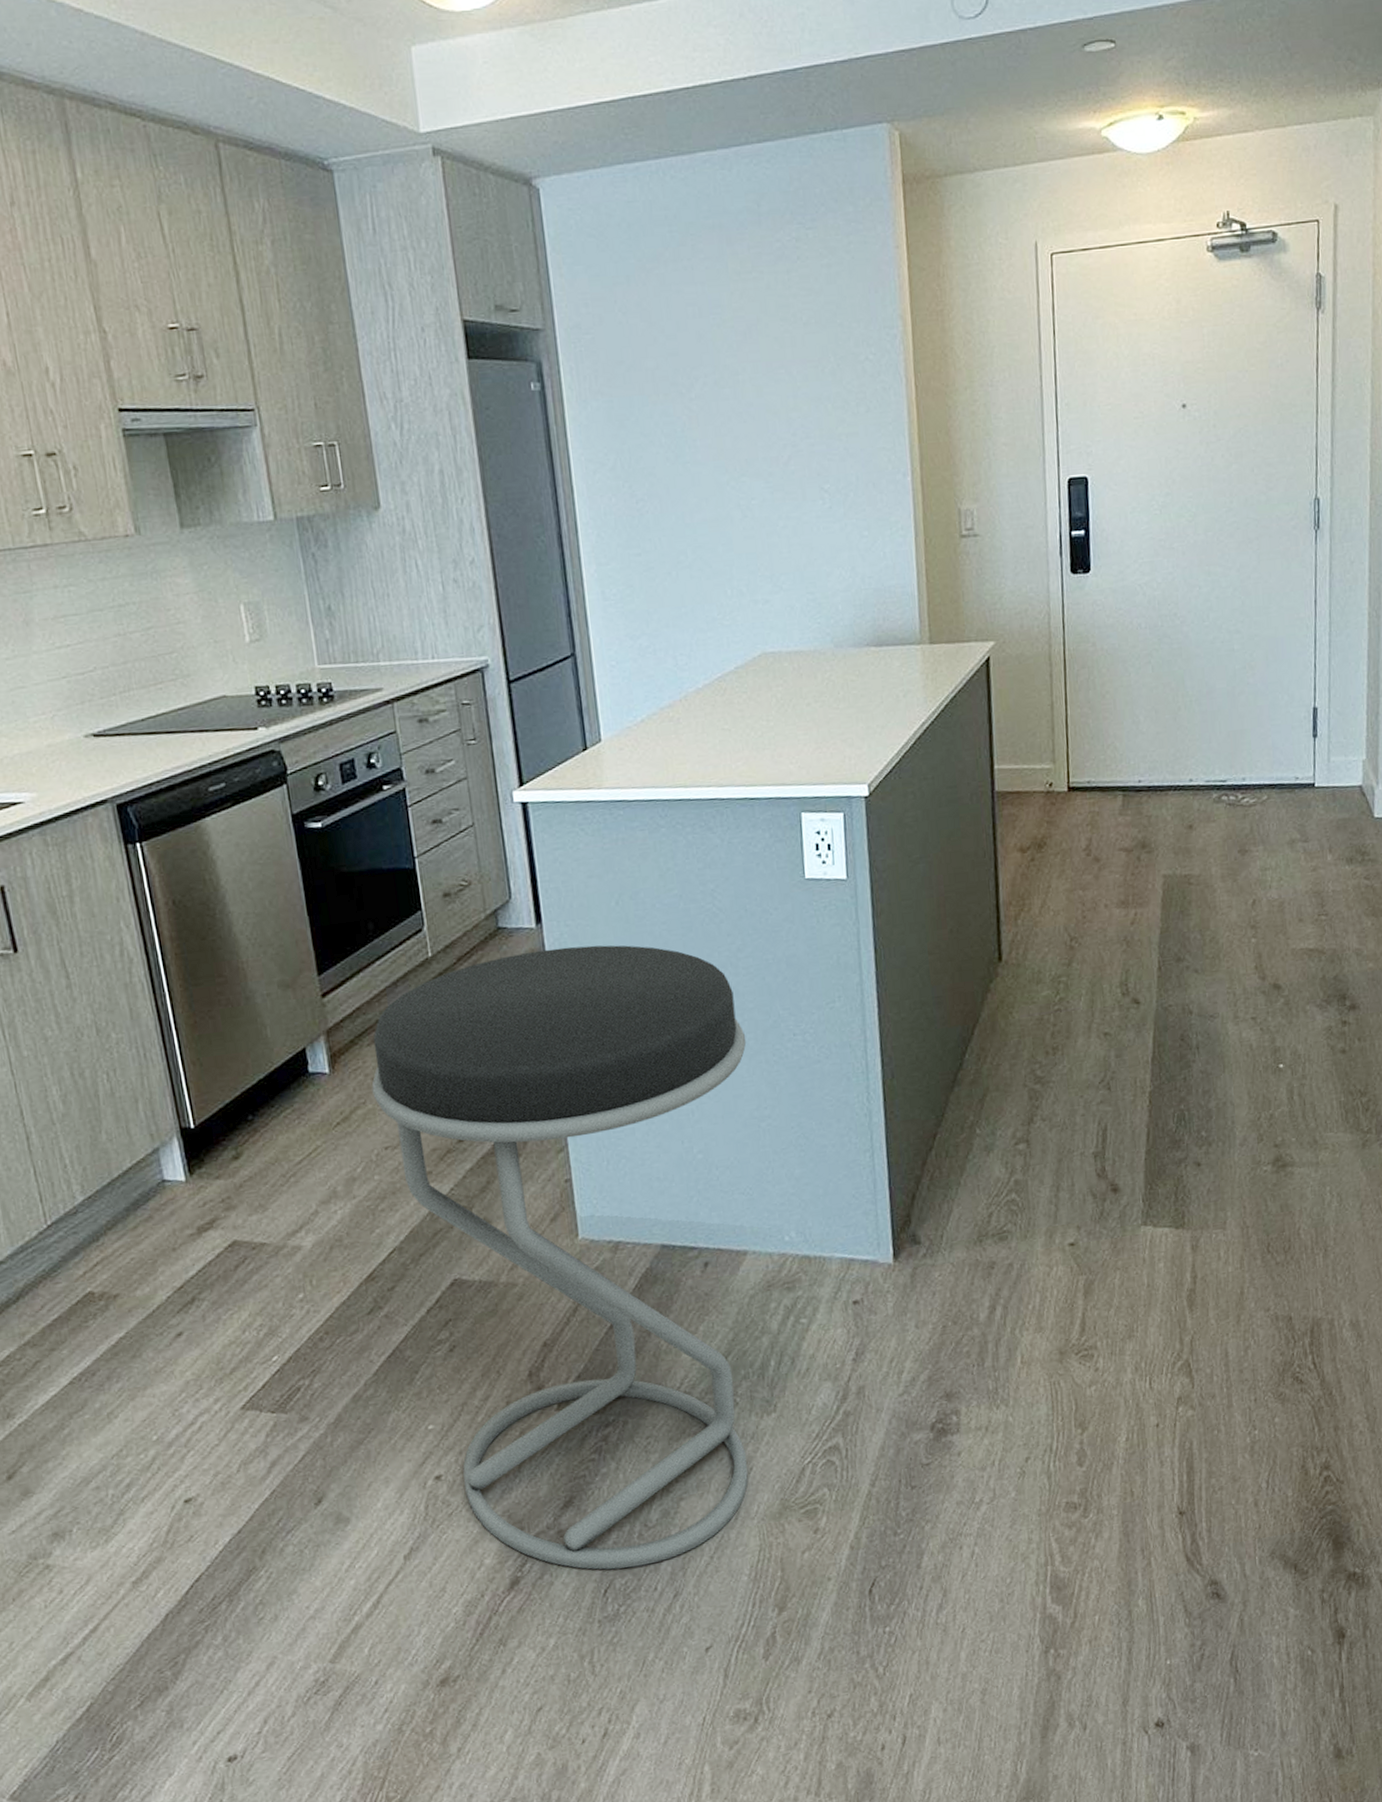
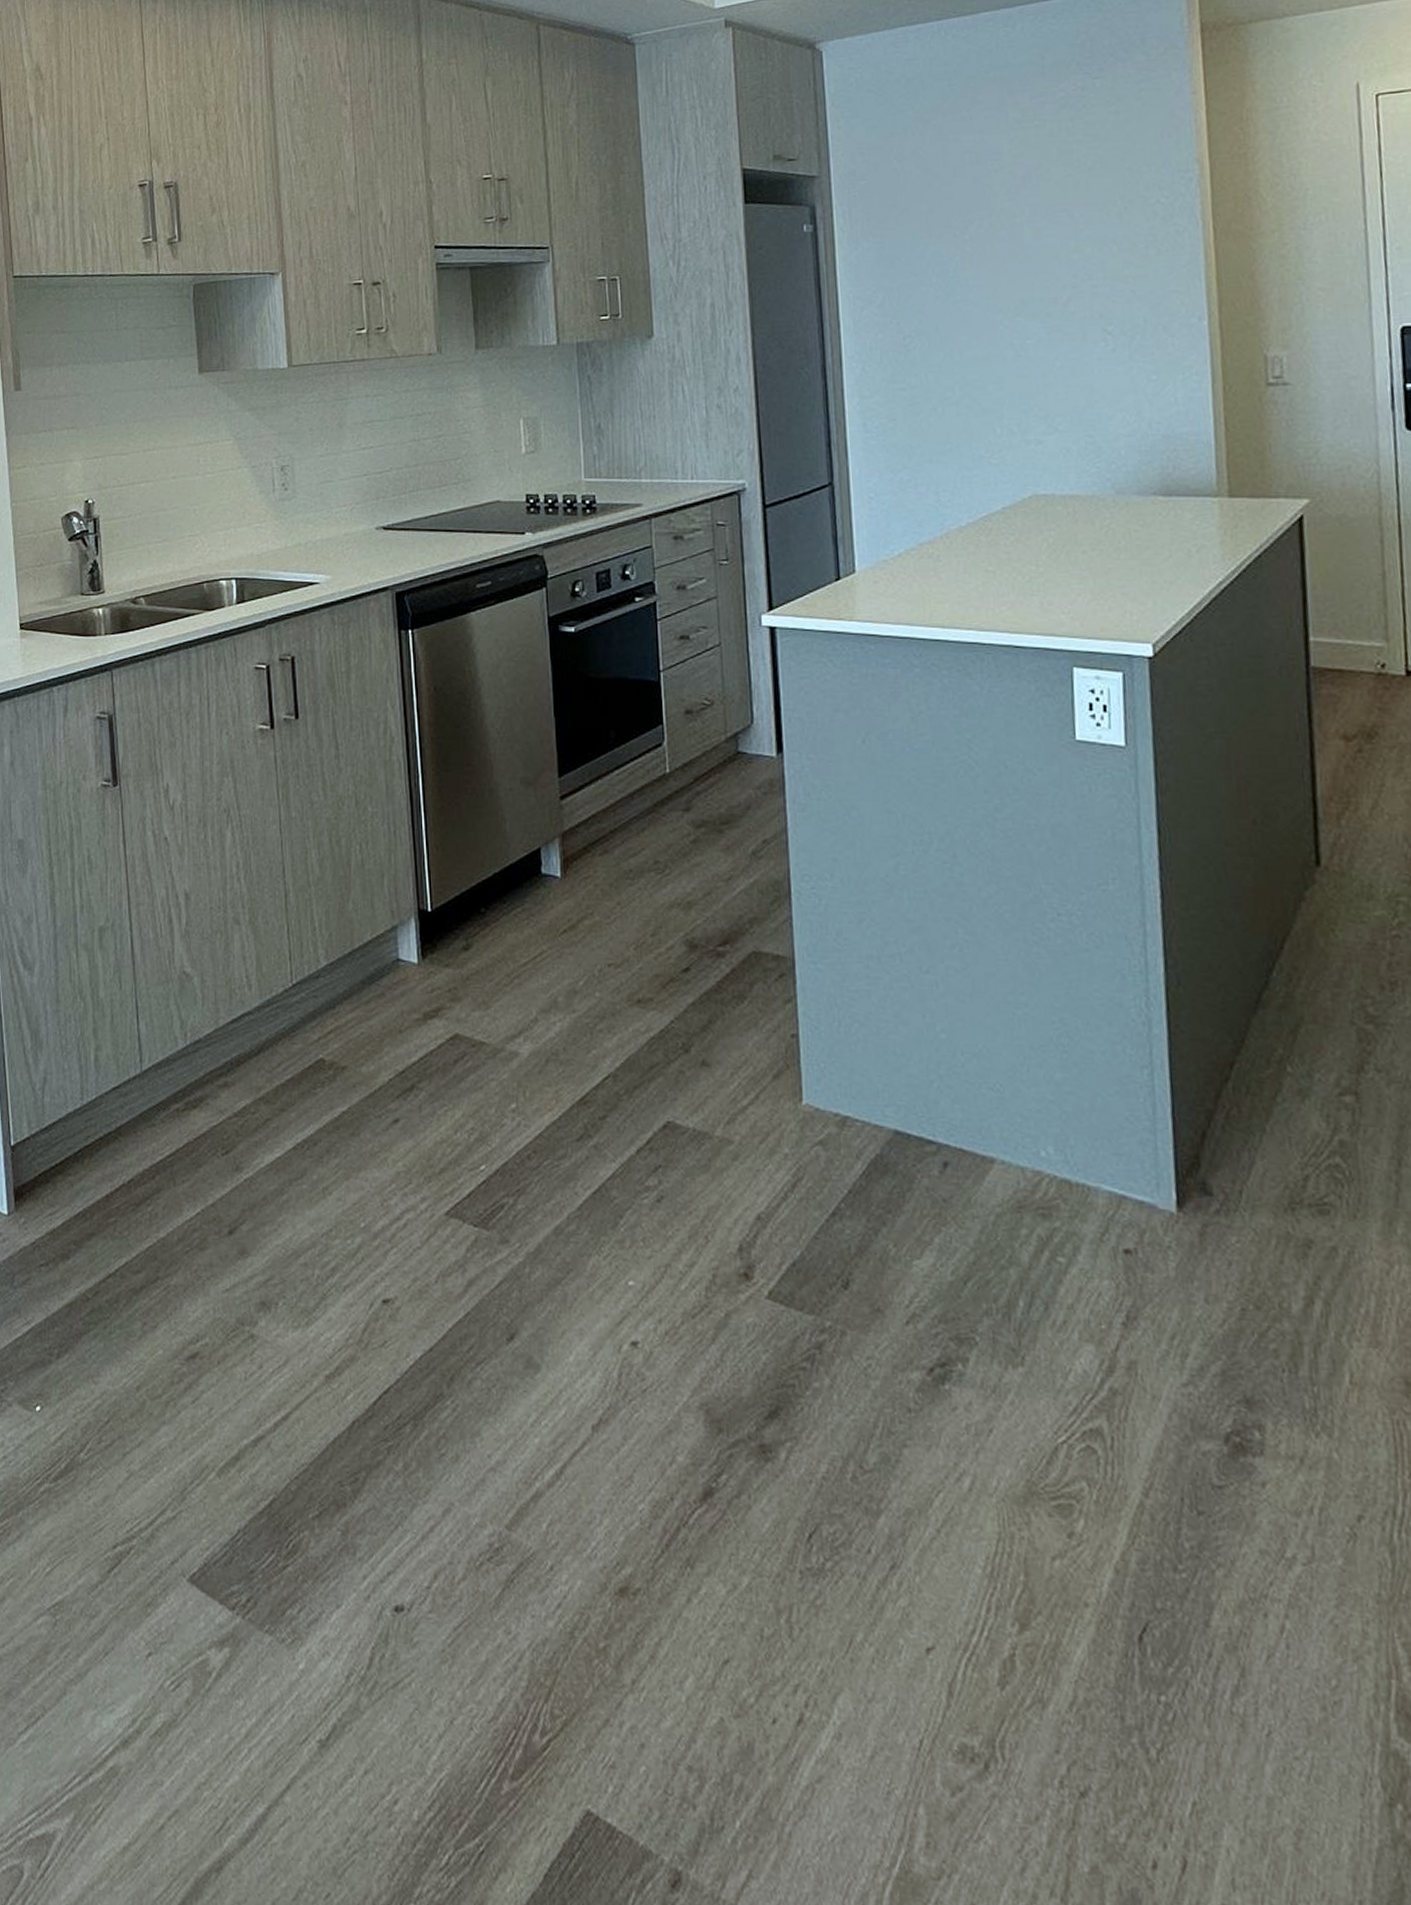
stool: present [371,945,749,1570] -> none [600,781,1002,1518]

